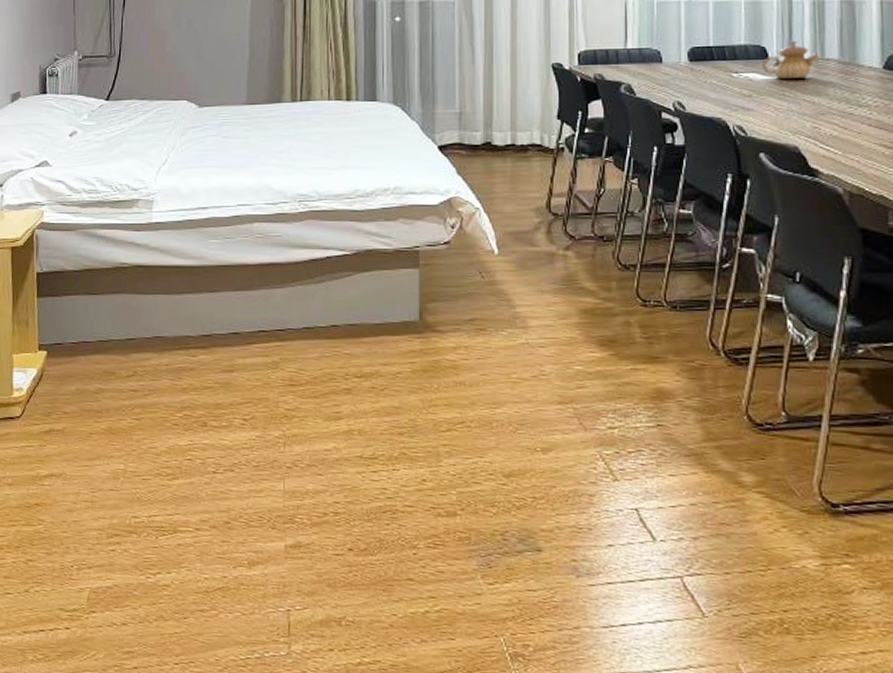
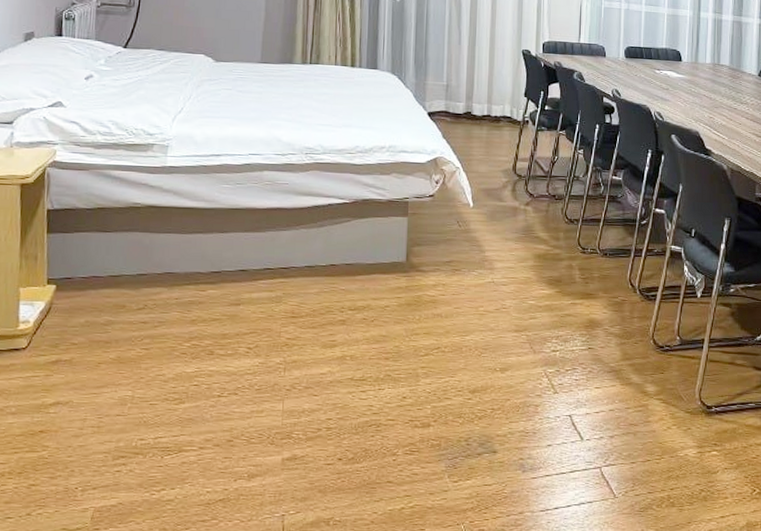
teapot: present [762,40,819,80] -> none [677,48,716,79]

